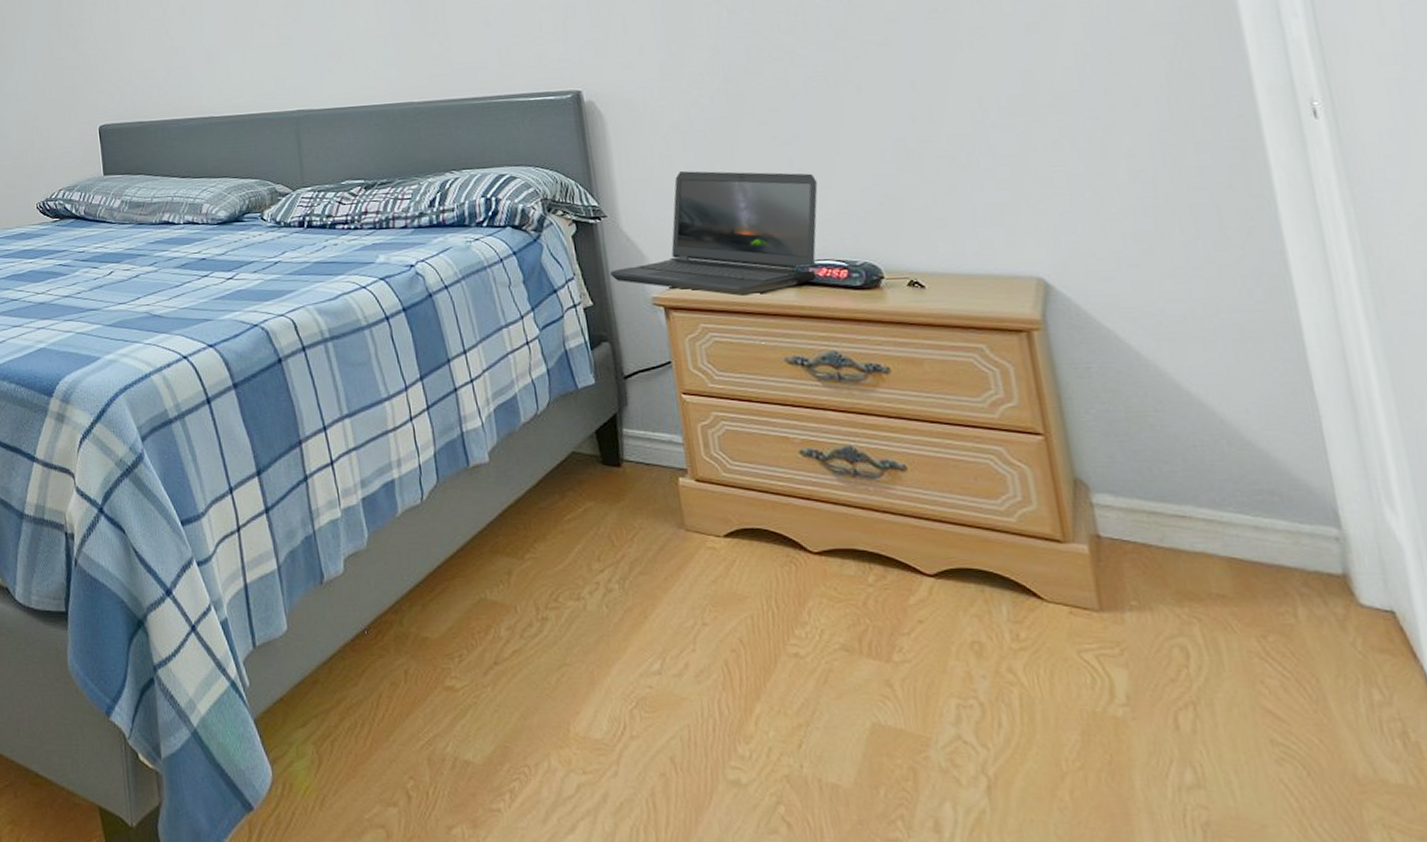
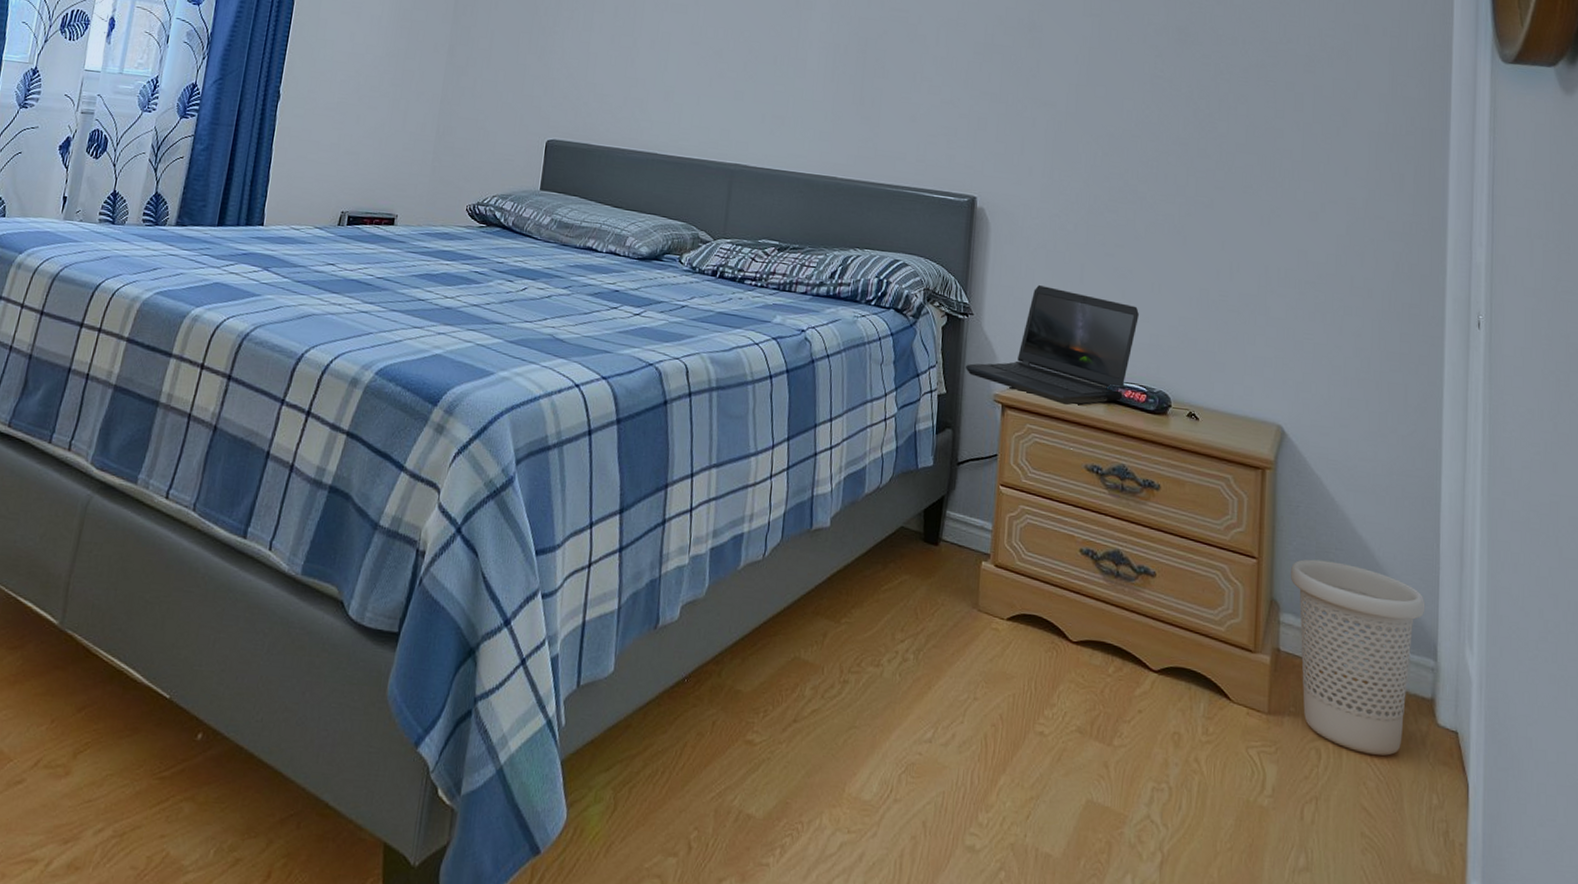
trash bin: none [1094,426,1309,647] -> present [1291,559,1425,756]

